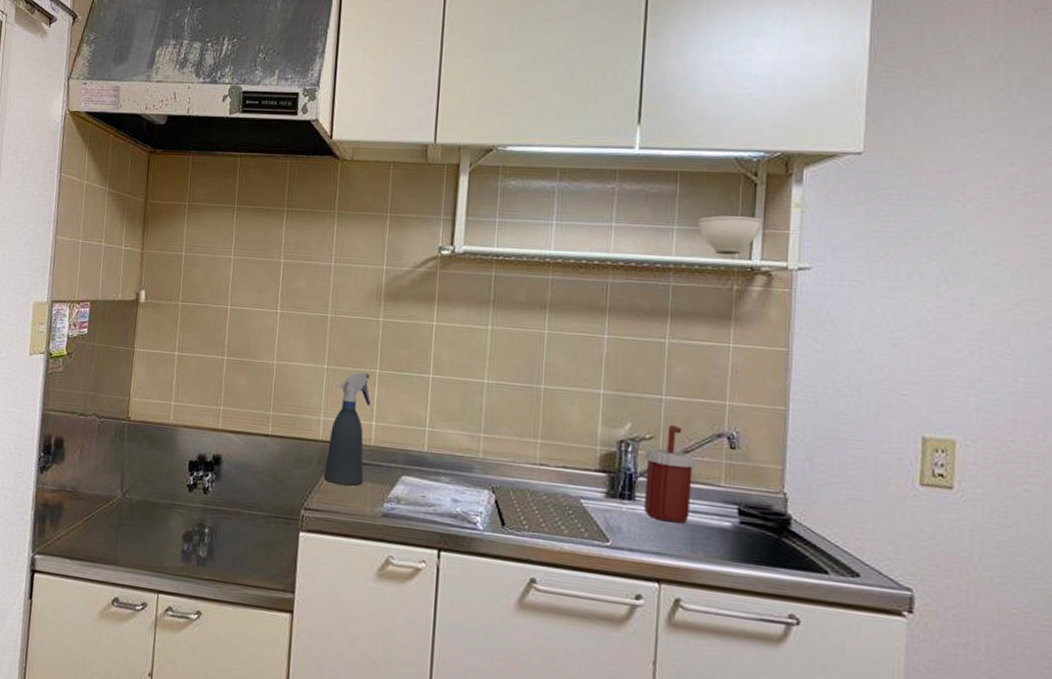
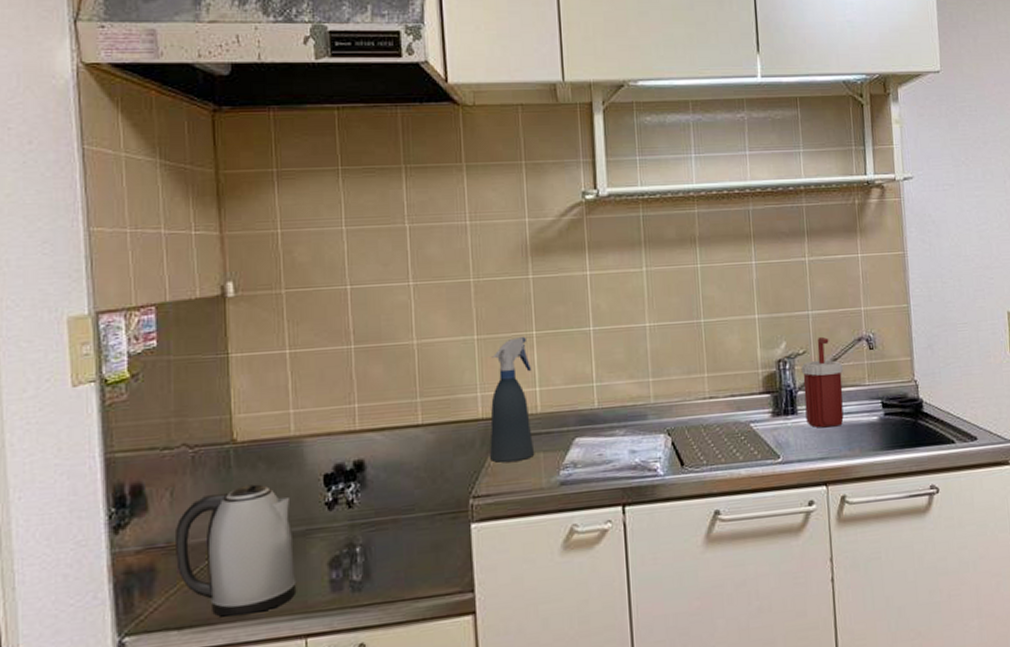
kettle: none [77,456,163,563] -> present [176,484,297,618]
bowl: present [697,216,762,255] -> none [818,135,872,172]

